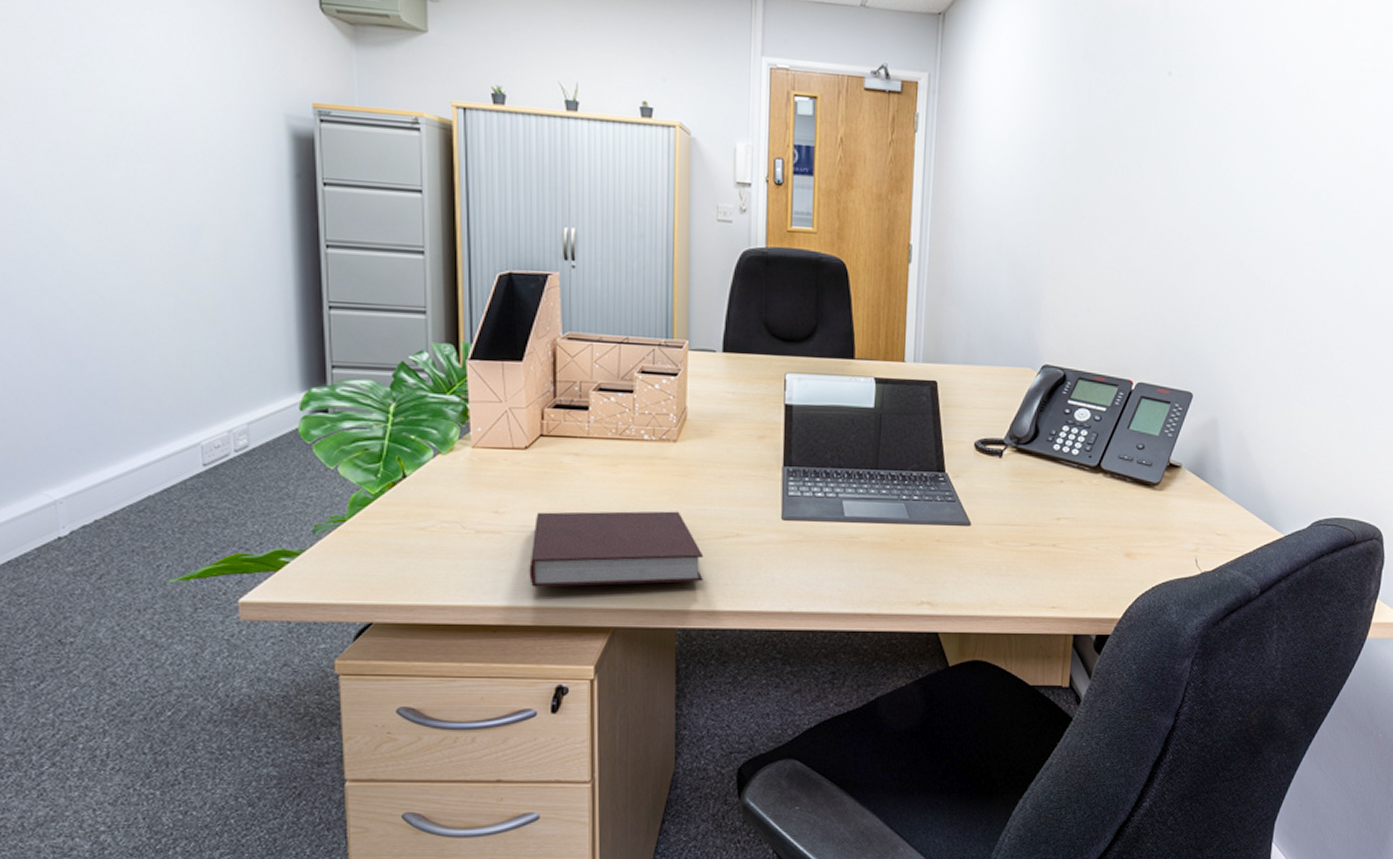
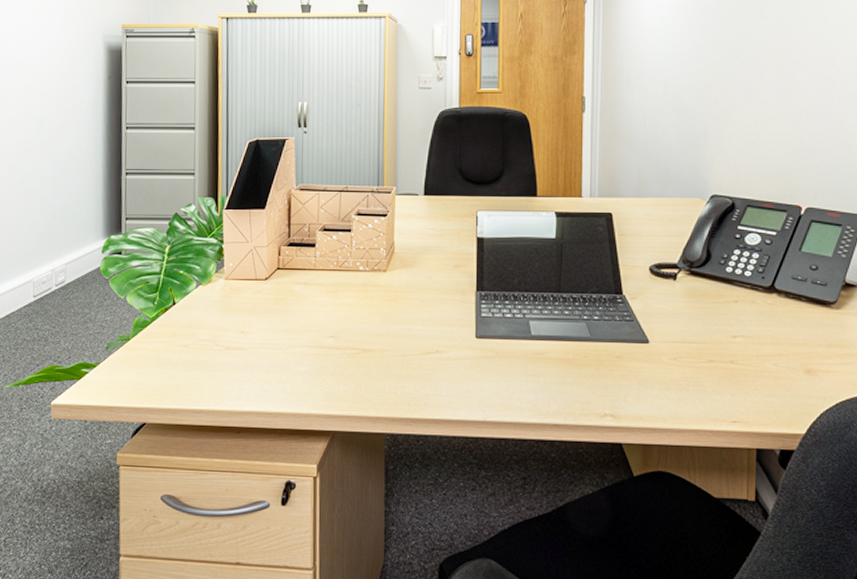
notebook: present [529,511,704,587] -> none [266,330,409,396]

